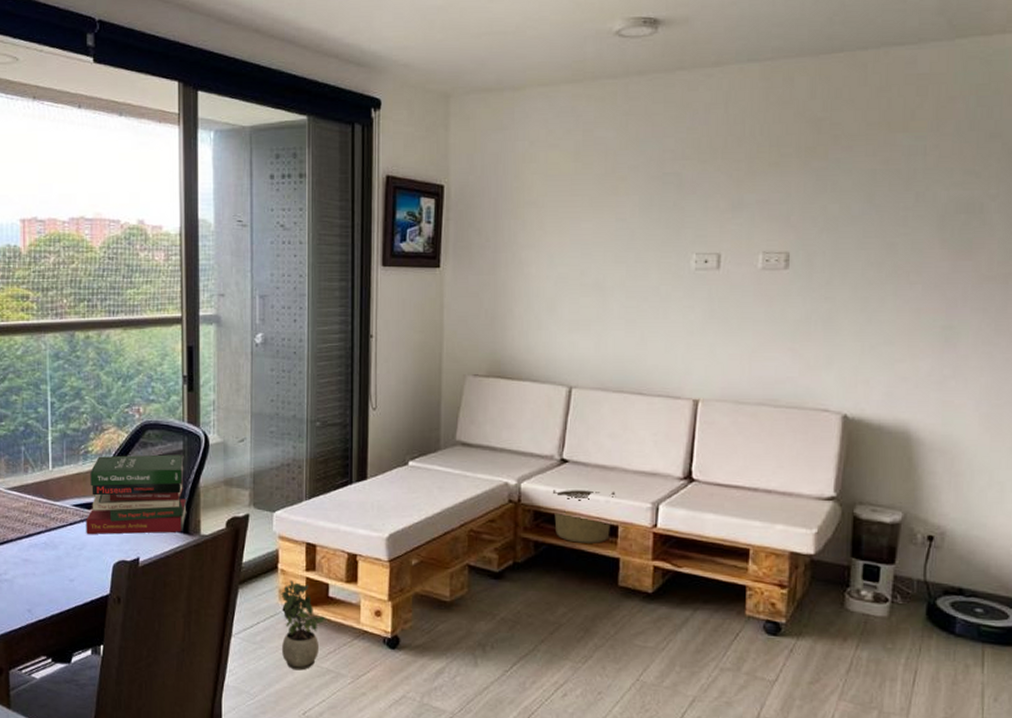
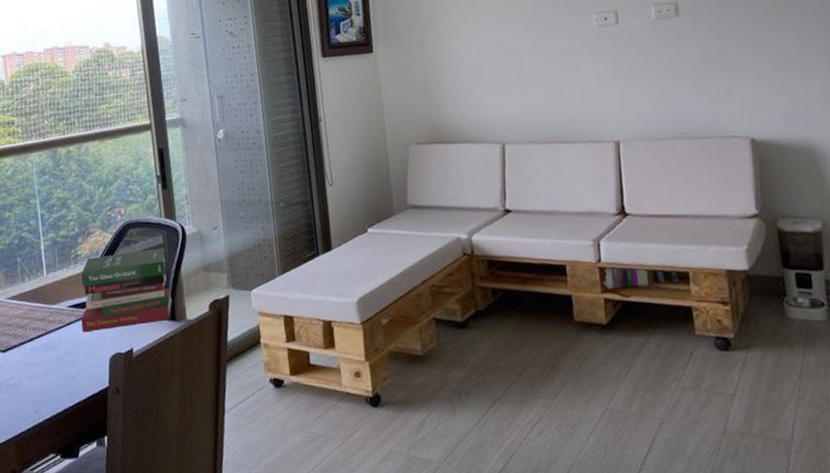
potted plant: present [281,580,325,671] -> none [266,352,309,439]
basket: present [553,490,616,543] -> none [502,233,560,286]
books: none [653,534,738,560] -> present [601,267,680,289]

